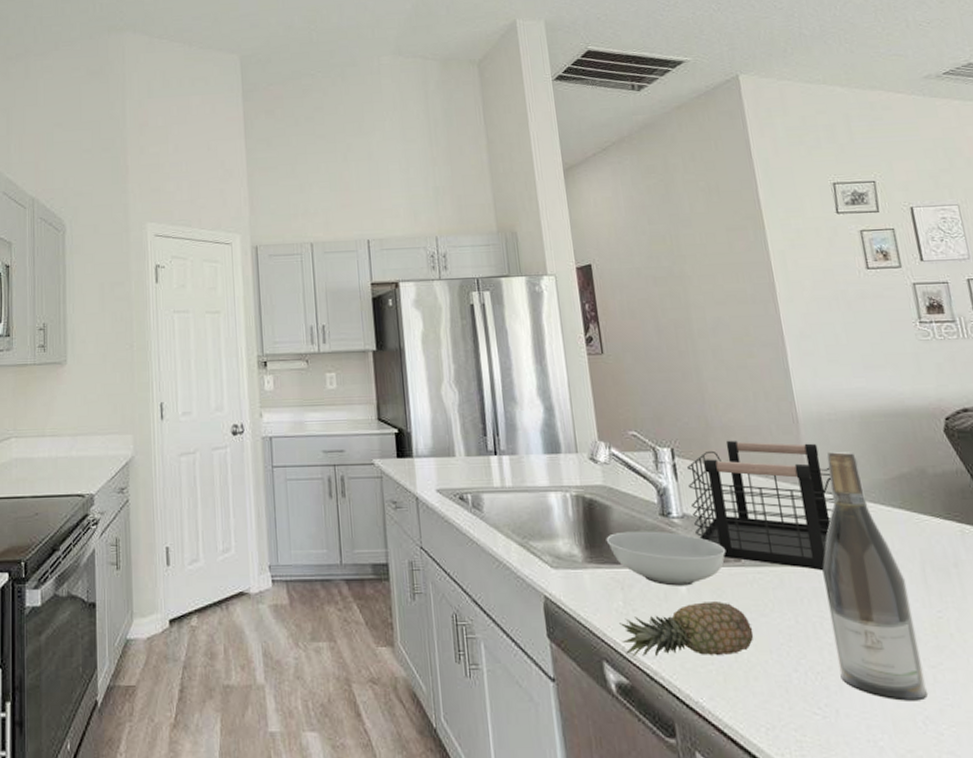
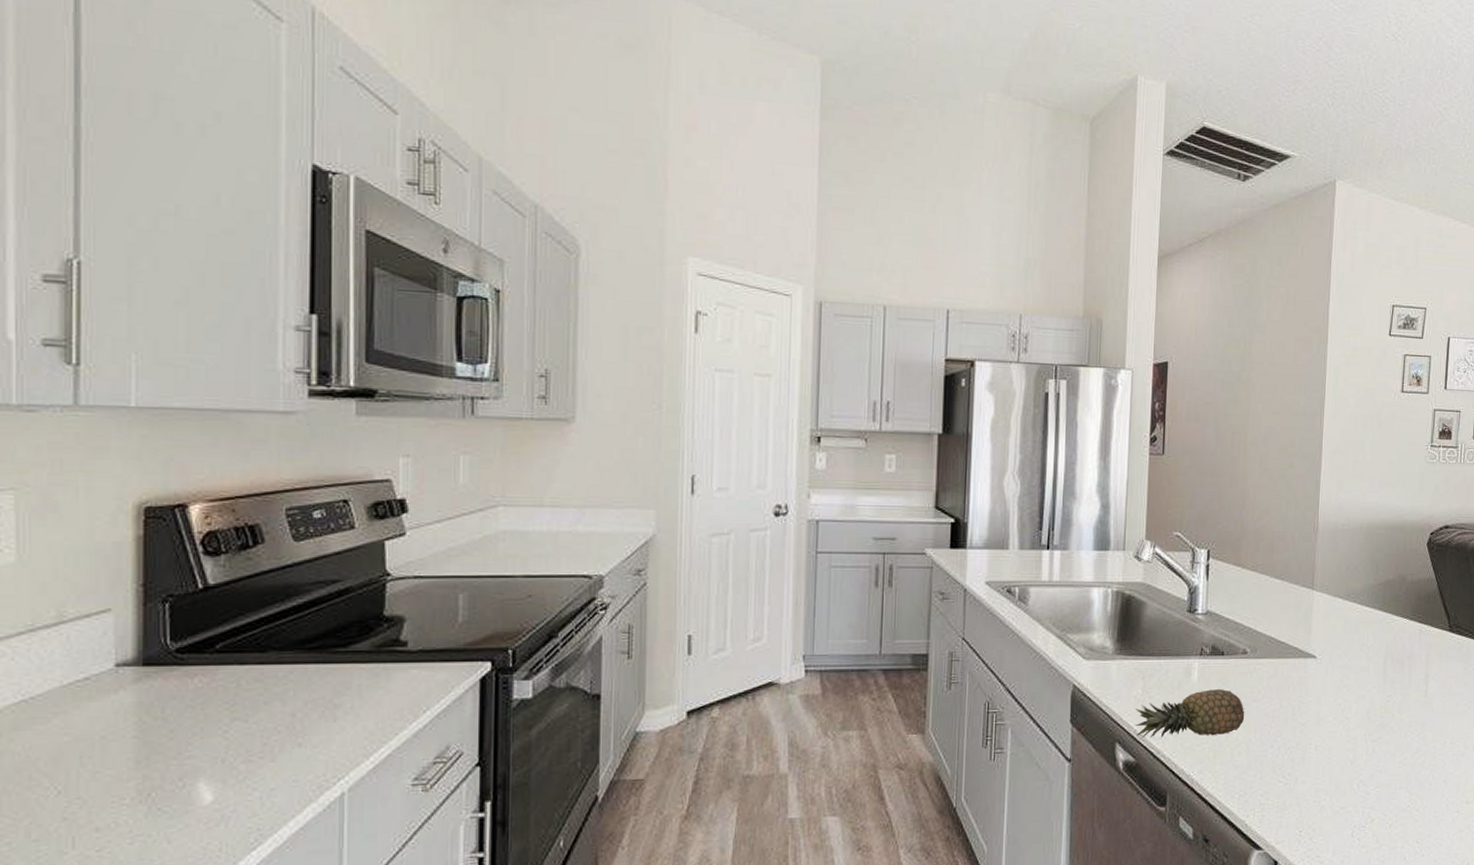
bowl: present [606,531,726,586] -> none [1136,626,1237,676]
dish rack: present [686,440,835,571] -> none [1214,544,1334,663]
wine bottle: present [822,451,928,701] -> none [1305,558,1370,769]

